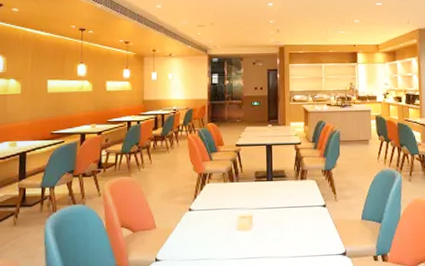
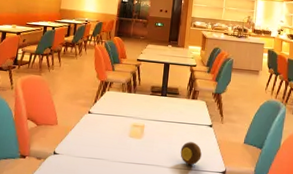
fruit: none [295,226,318,252] -> present [180,142,202,166]

